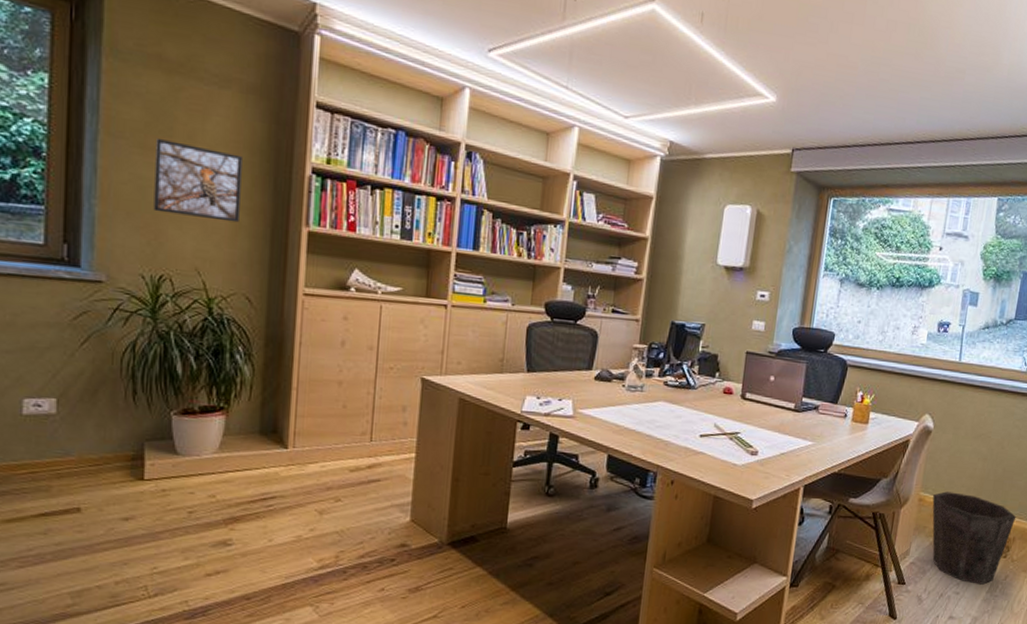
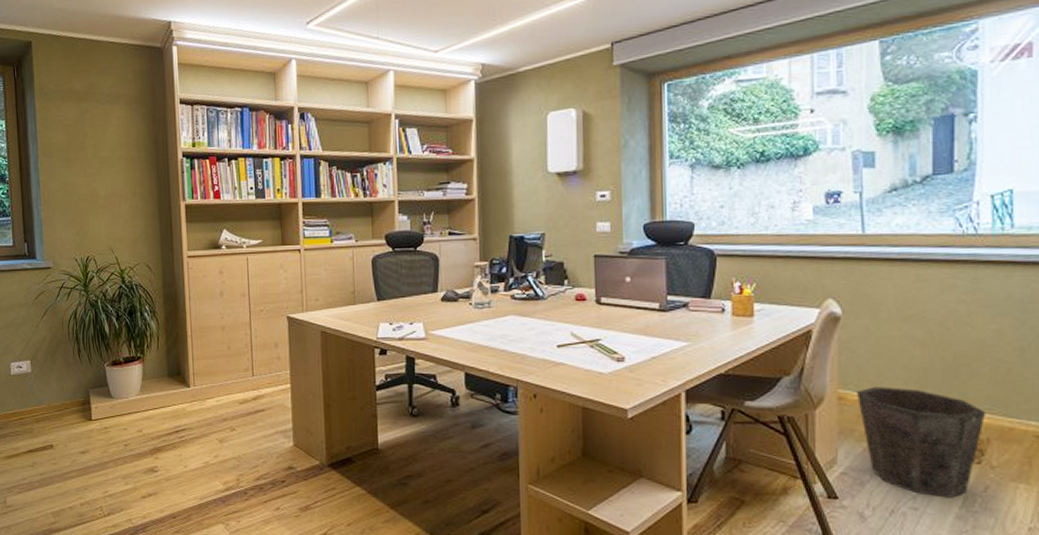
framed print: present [153,138,242,223] -> none [75,151,135,208]

